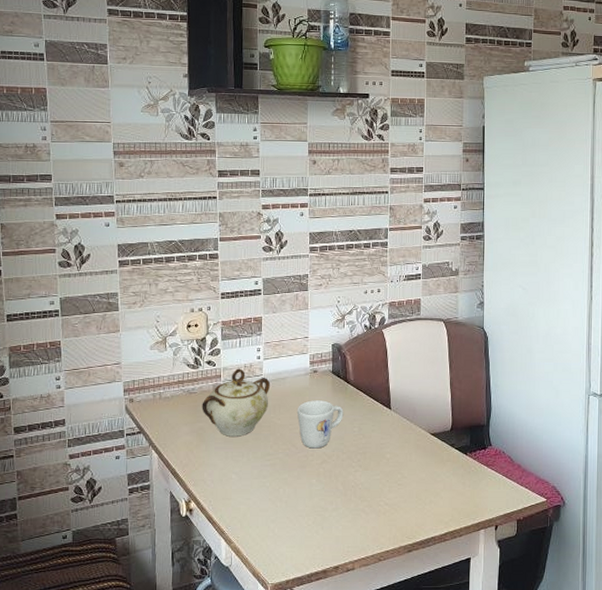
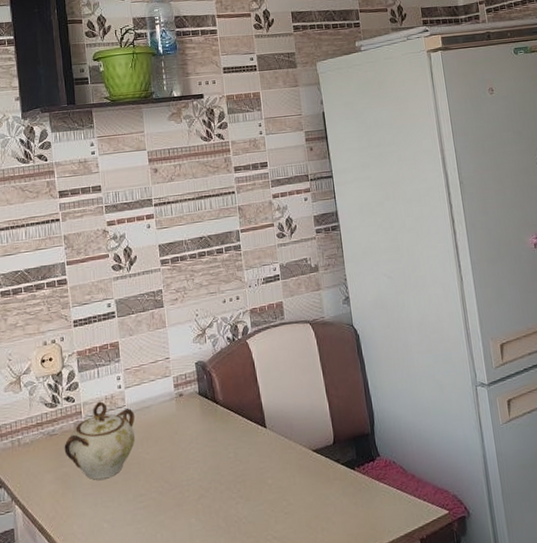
mug: present [296,400,344,449] -> none [165,426,217,483]

